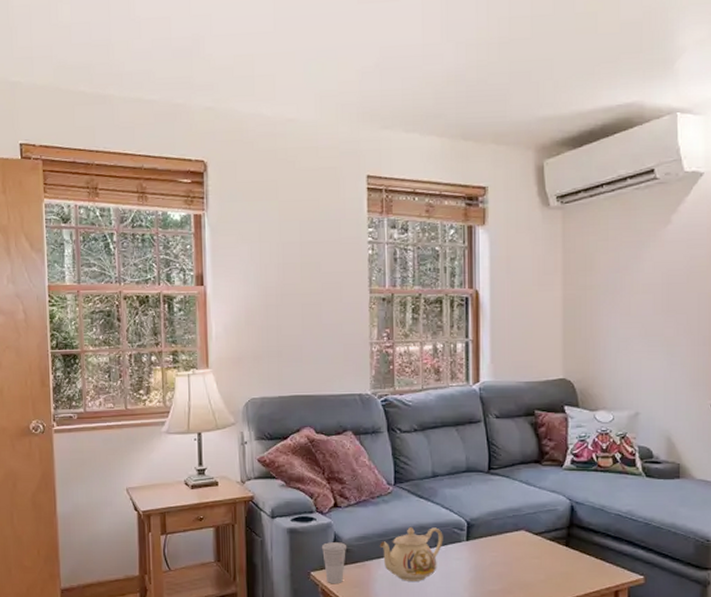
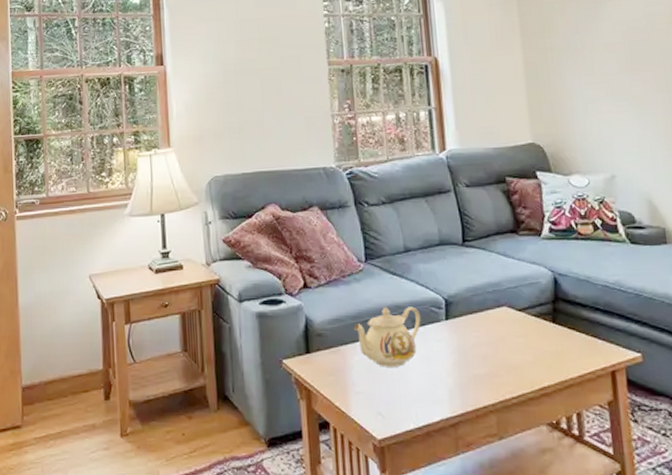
cup: present [321,542,347,583] -> none [292,326,320,372]

